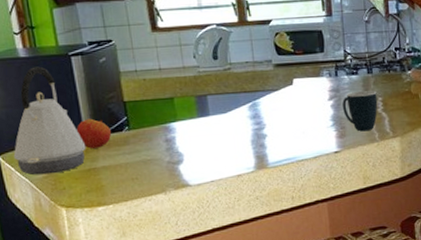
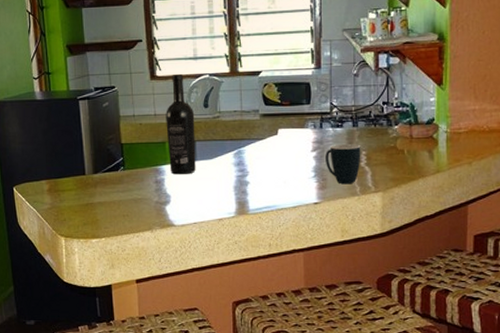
kettle: present [13,66,86,175] -> none [25,108,86,206]
apple: present [76,118,111,150] -> none [78,157,108,186]
wine bottle: none [171,25,209,132] -> present [166,74,196,175]

